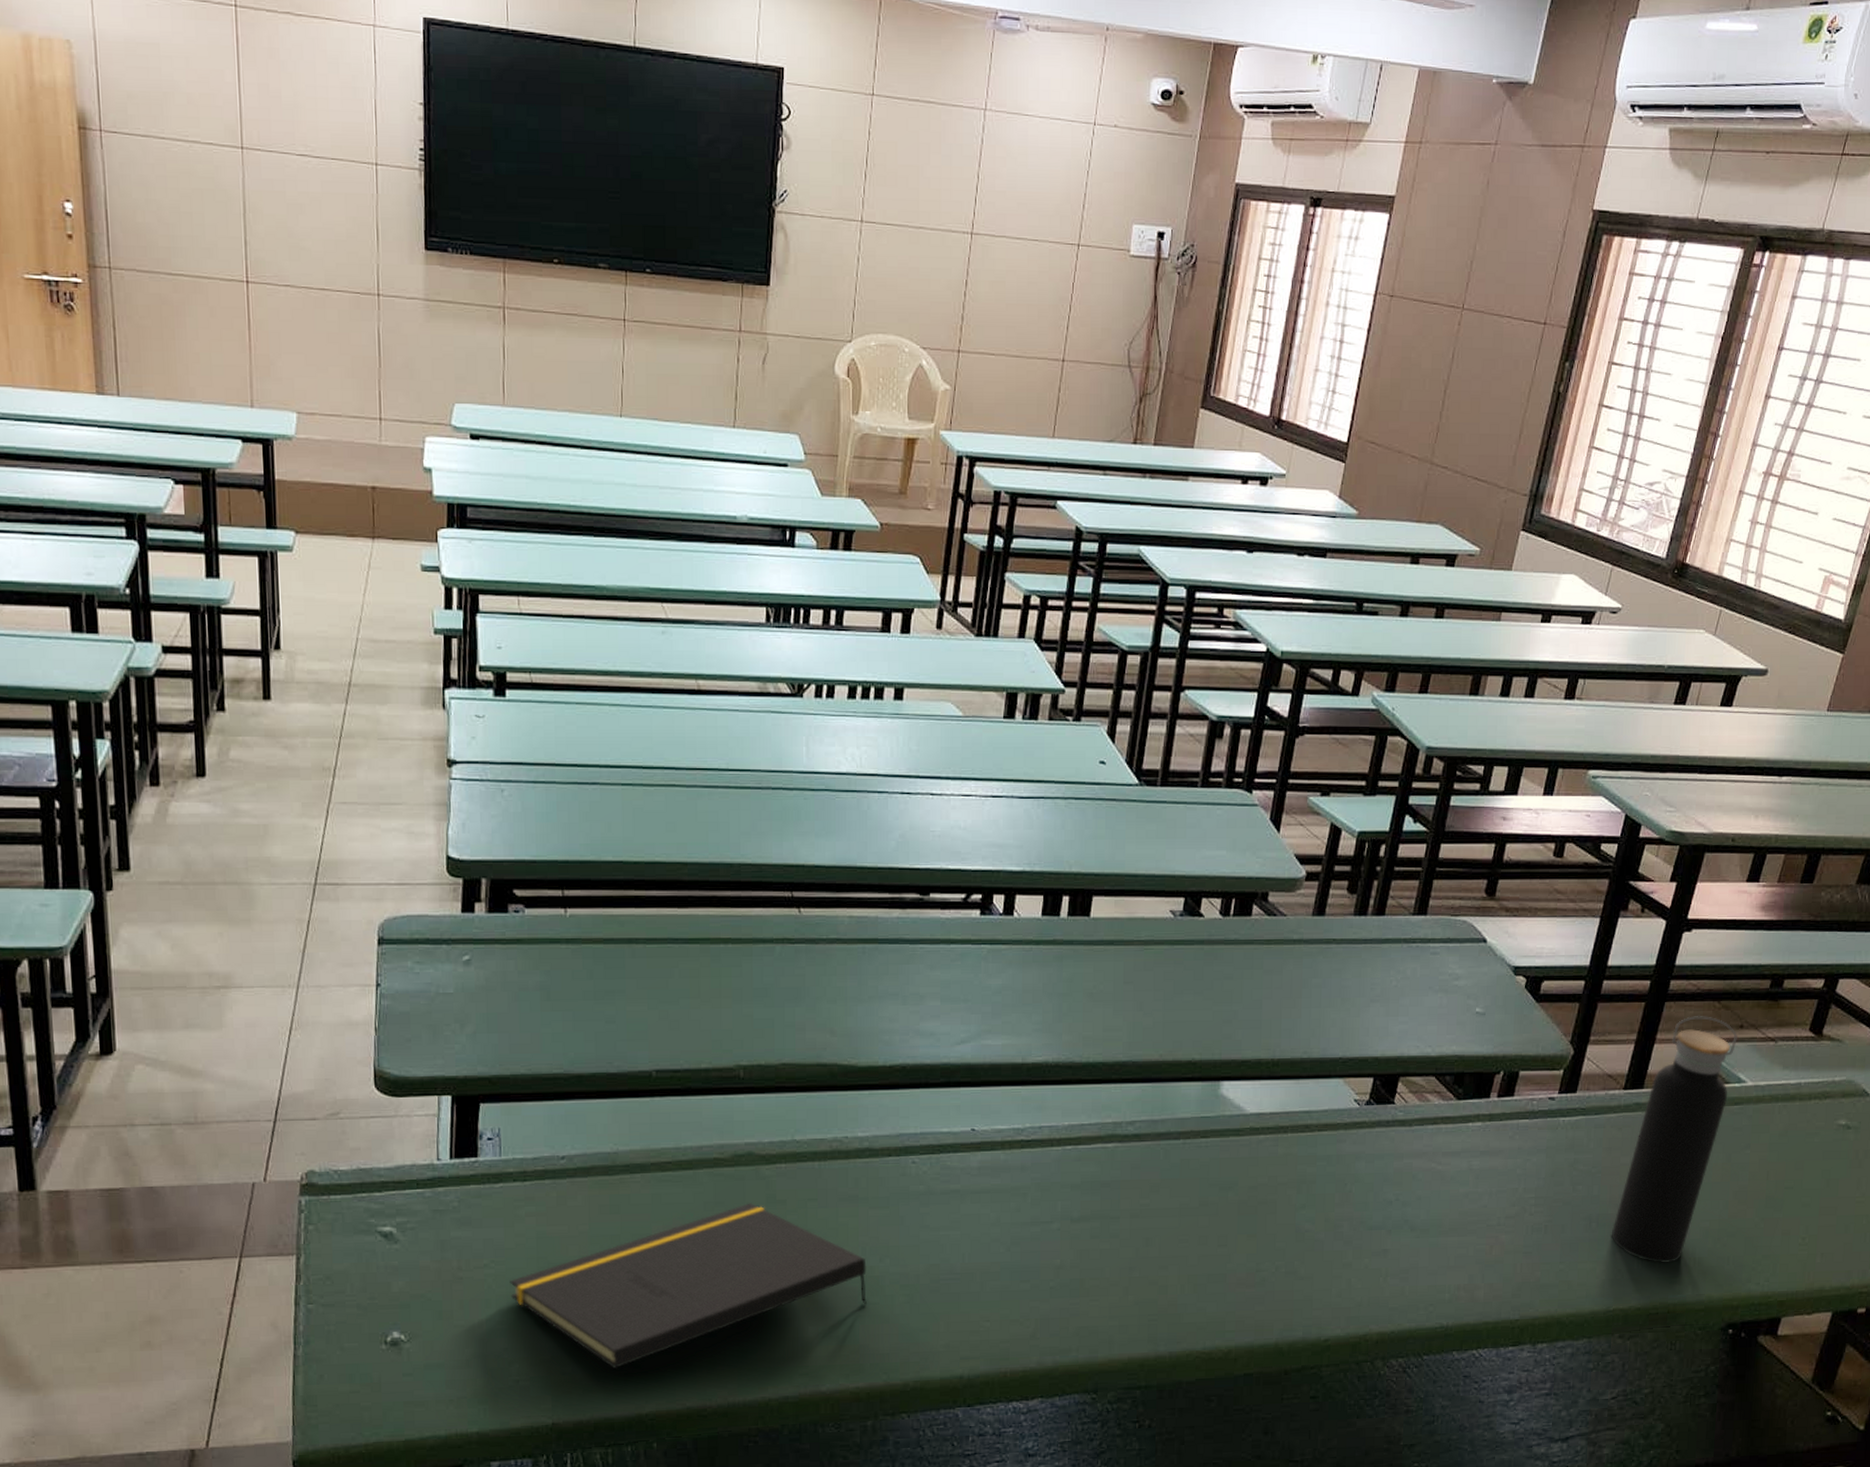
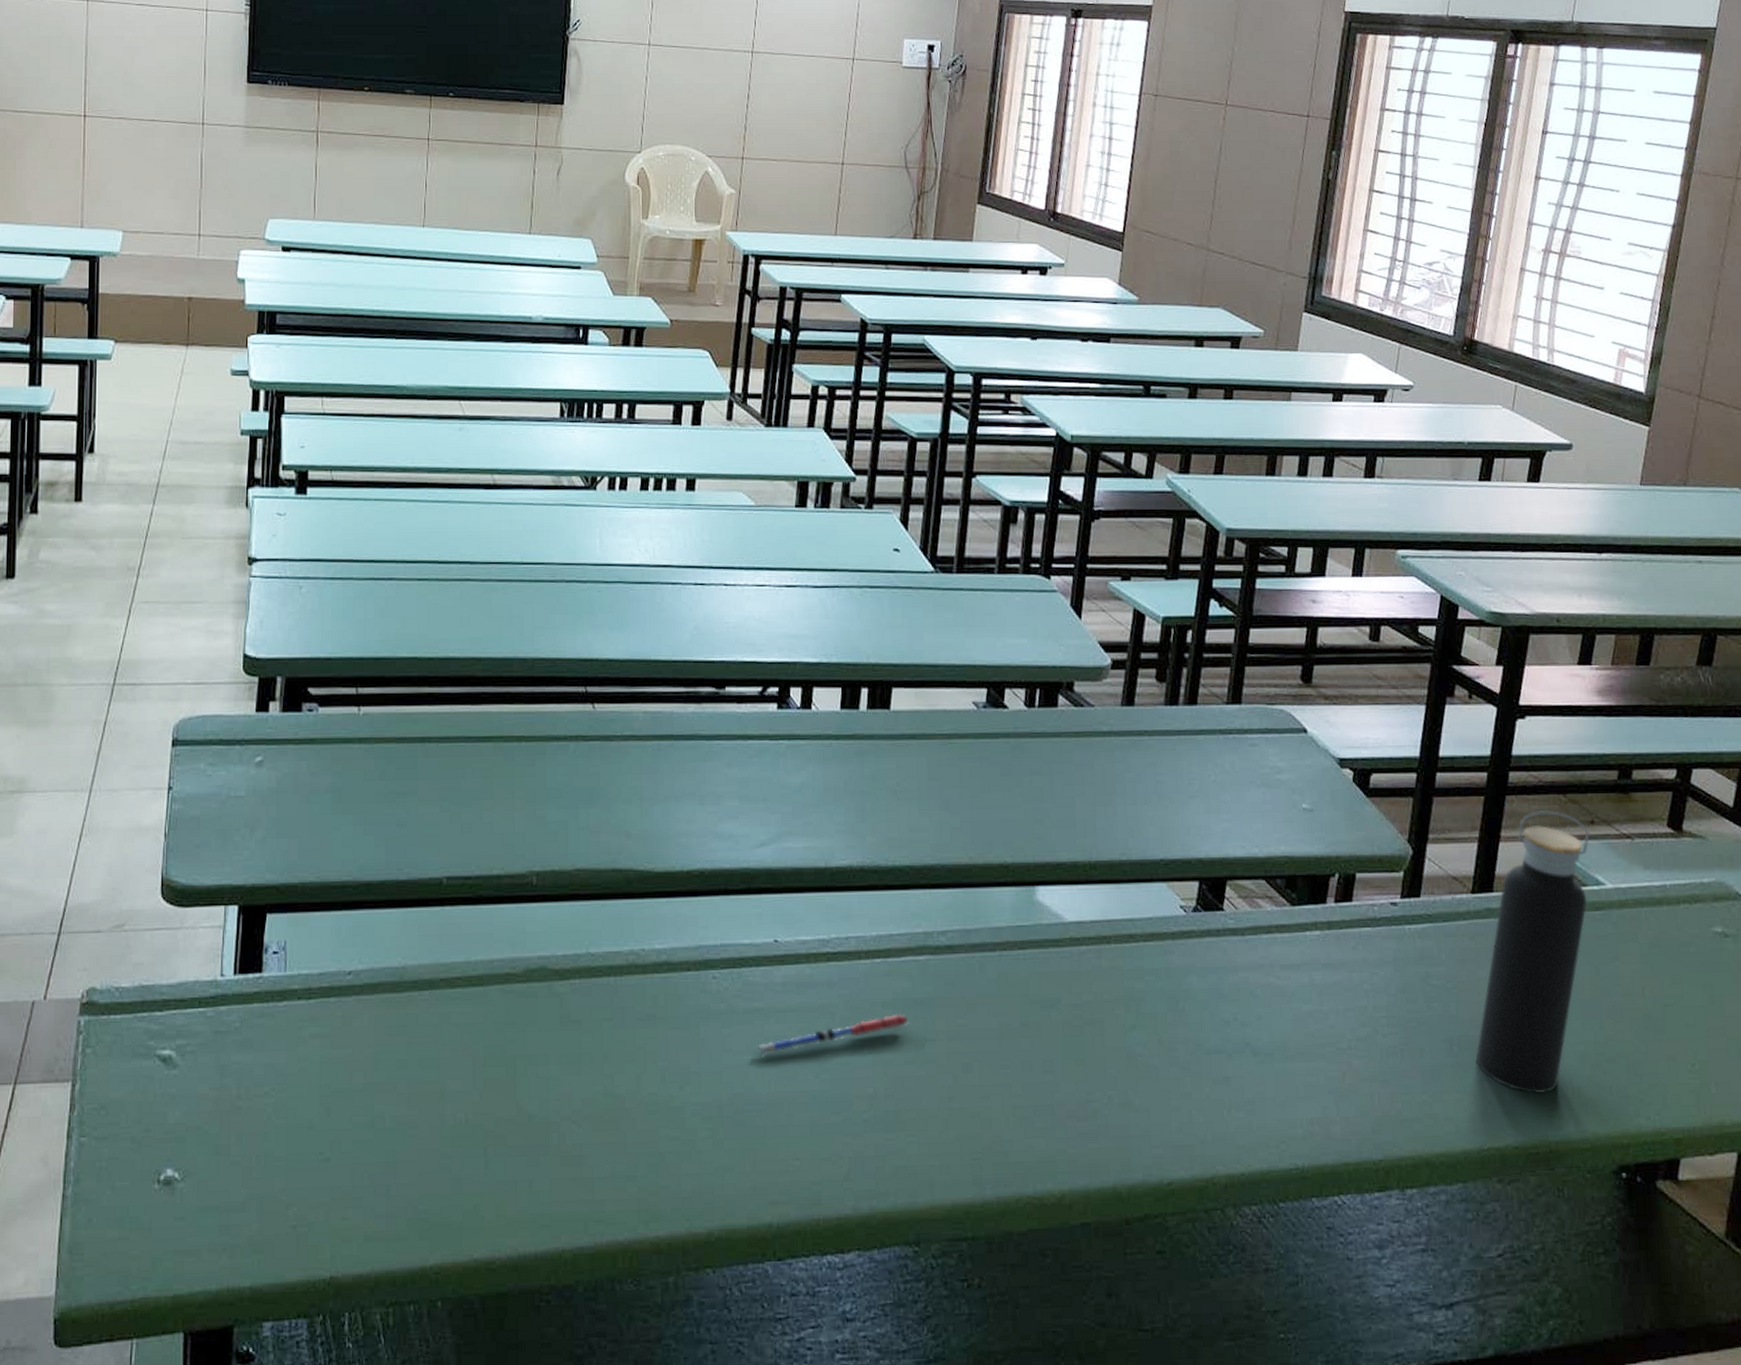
notepad: present [510,1203,867,1368] -> none [290,1023,667,1213]
pen: none [954,1194,1097,1231] -> present [758,1013,910,1055]

